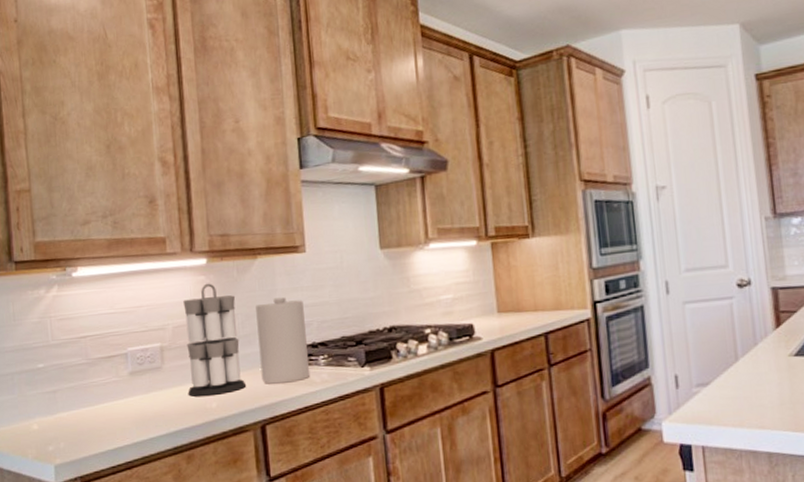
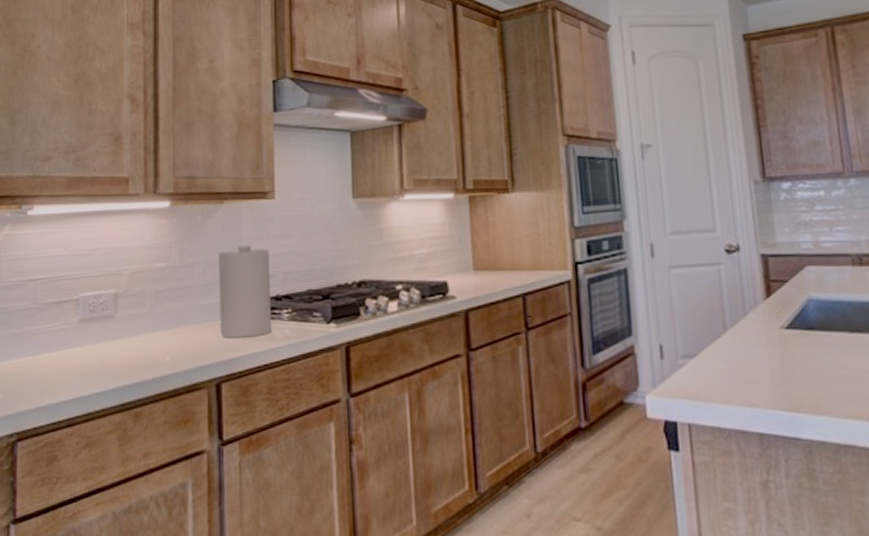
spice rack: present [183,283,247,397] -> none [140,227,204,350]

